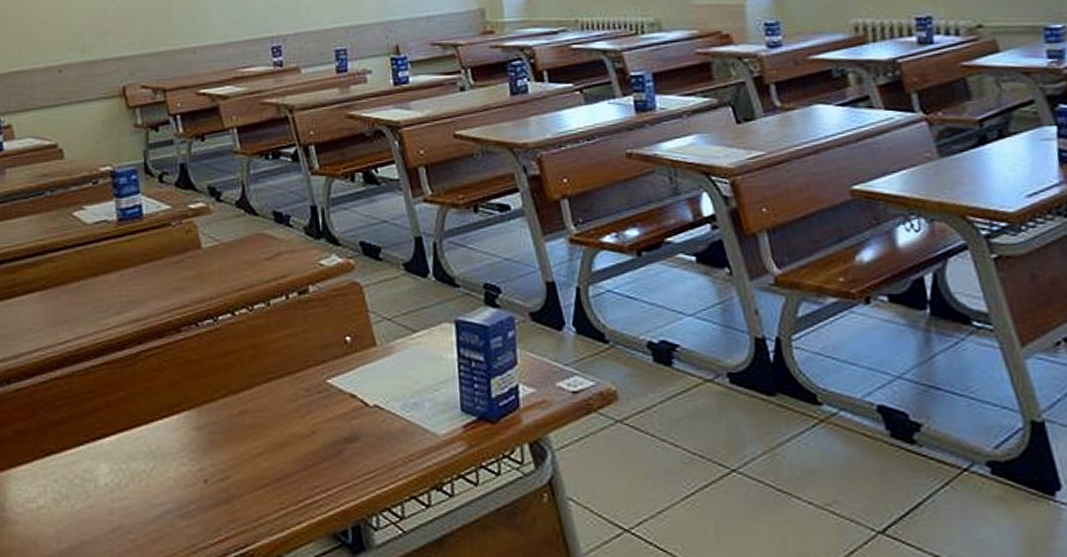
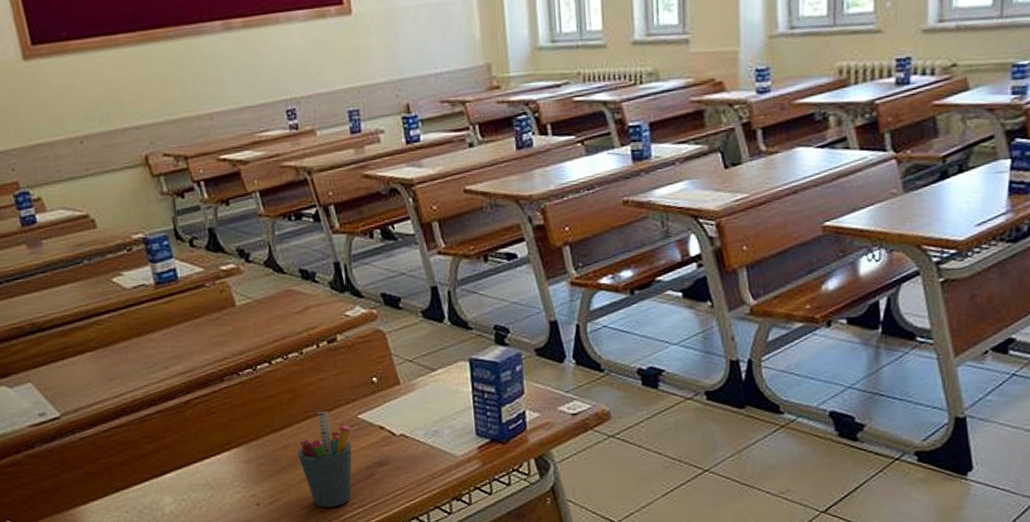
pen holder: none [255,373,318,490] -> present [297,411,352,508]

